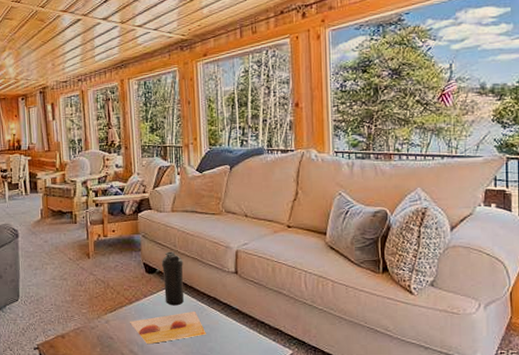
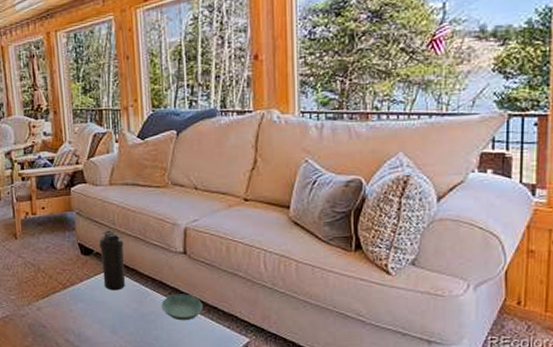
painting: present [129,312,206,345] -> none [63,297,151,333]
saucer: none [215,309,252,334] -> present [161,294,204,321]

